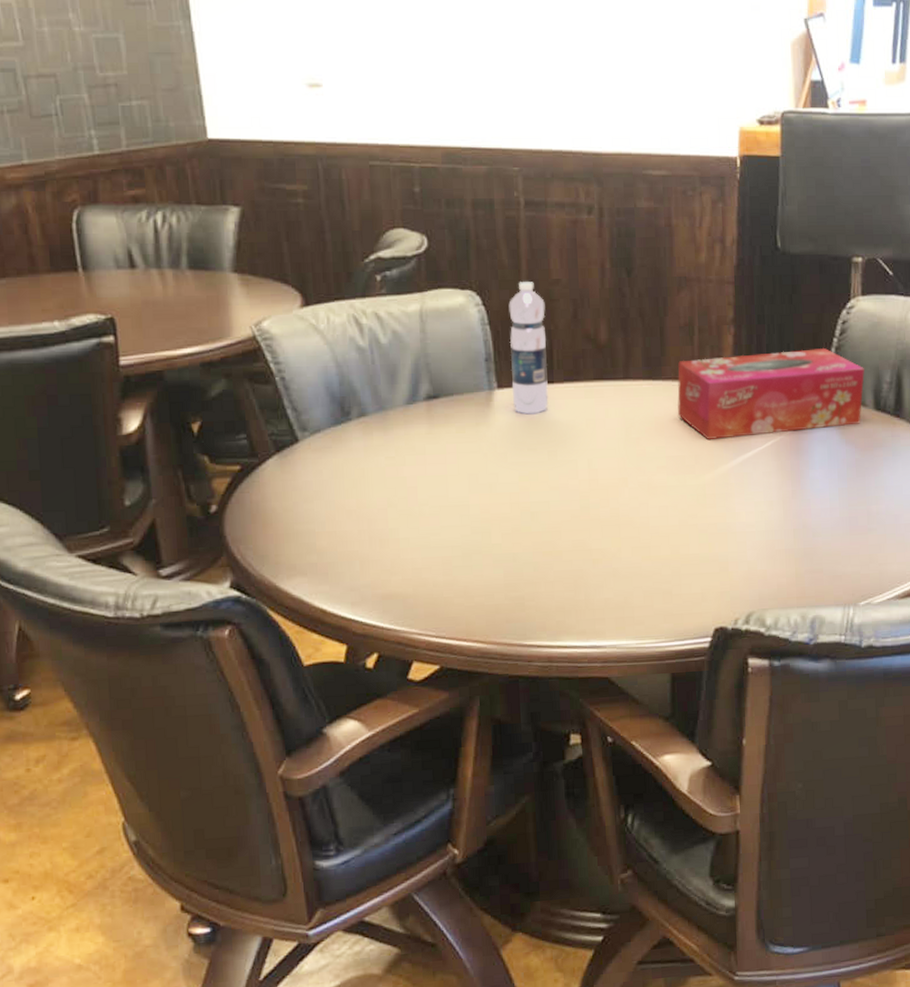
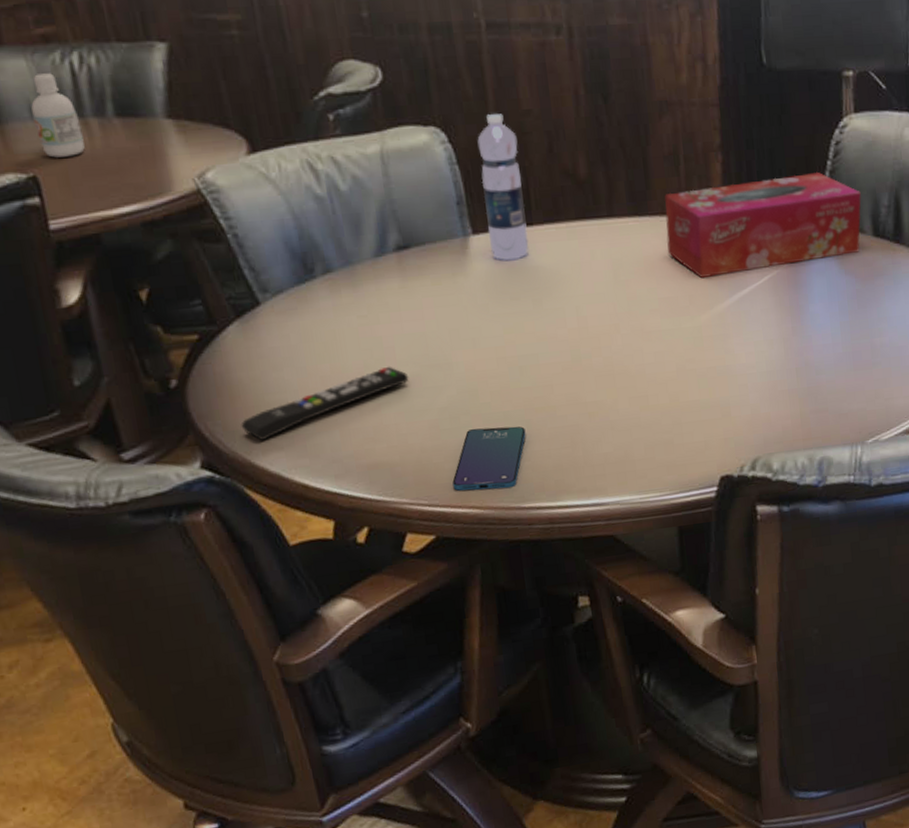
bottle: none [116,229,159,302] -> present [31,73,85,158]
remote control: none [270,504,428,567] -> present [241,366,409,441]
smartphone: none [460,567,532,626] -> present [452,426,526,491]

